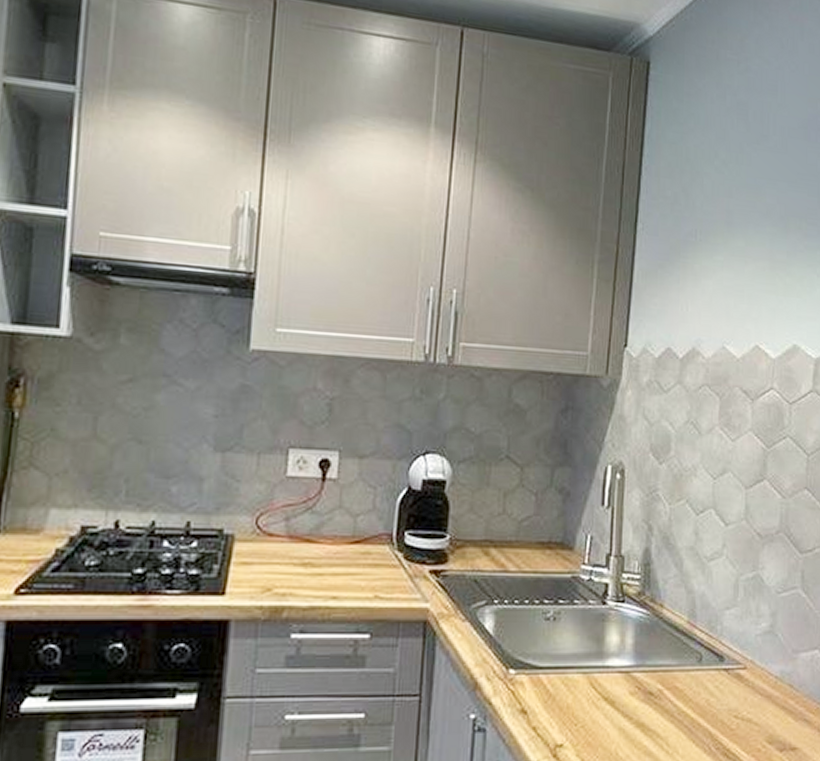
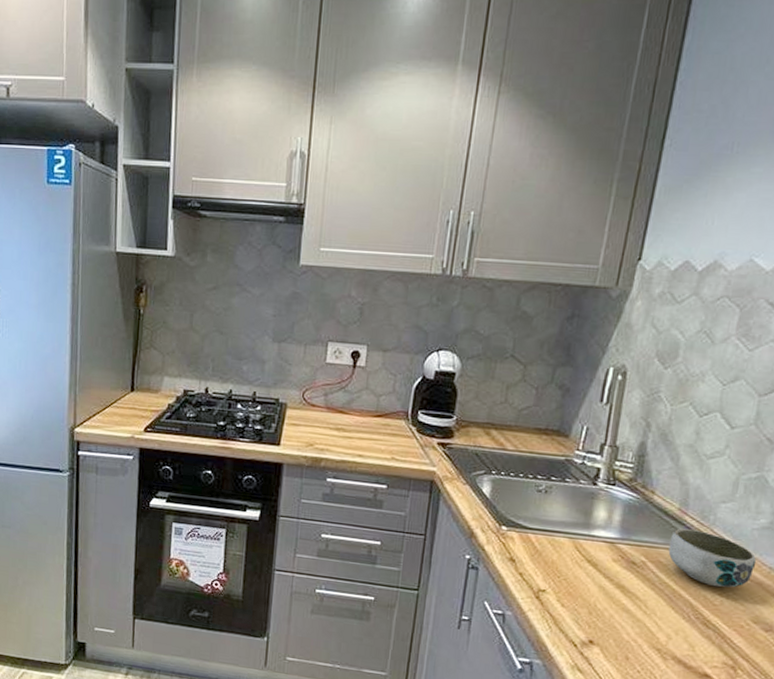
bowl: none [683,644,764,708] -> present [668,528,757,588]

